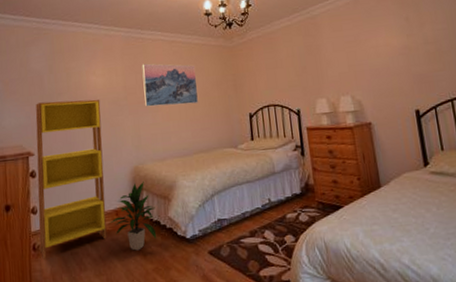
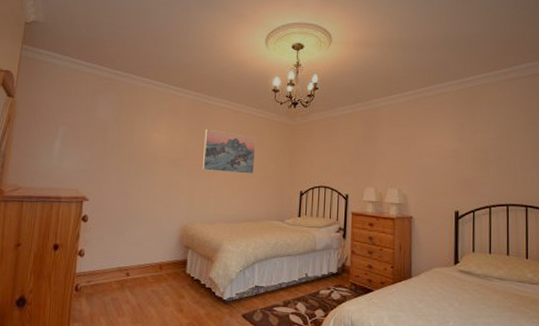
bookcase: present [35,99,107,260] -> none [82,151,160,300]
indoor plant: present [110,180,157,251] -> none [152,240,198,305]

